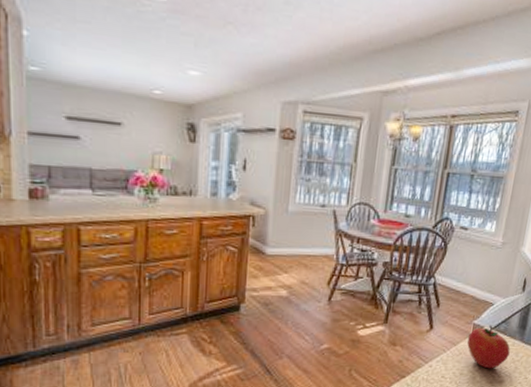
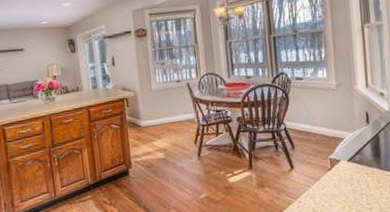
apple: present [467,325,510,369] -> none [327,157,372,198]

